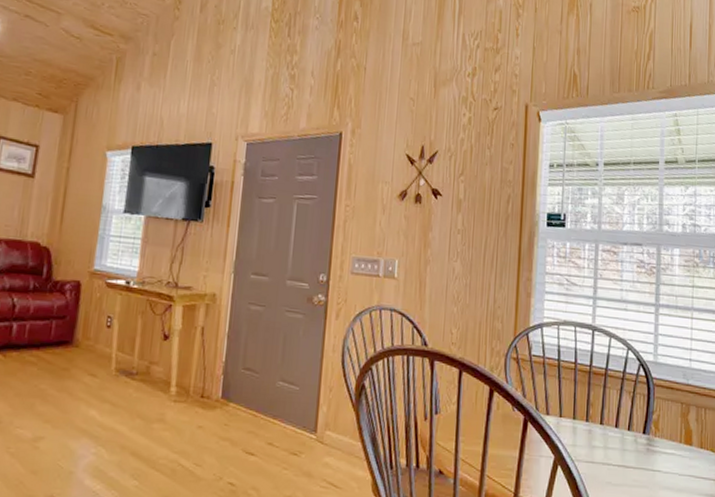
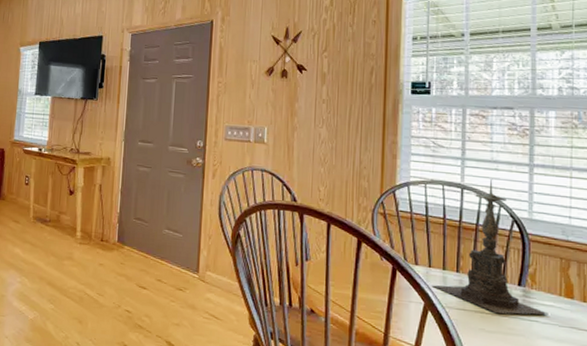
candle holder: none [562,319,670,466] -> present [431,178,549,315]

